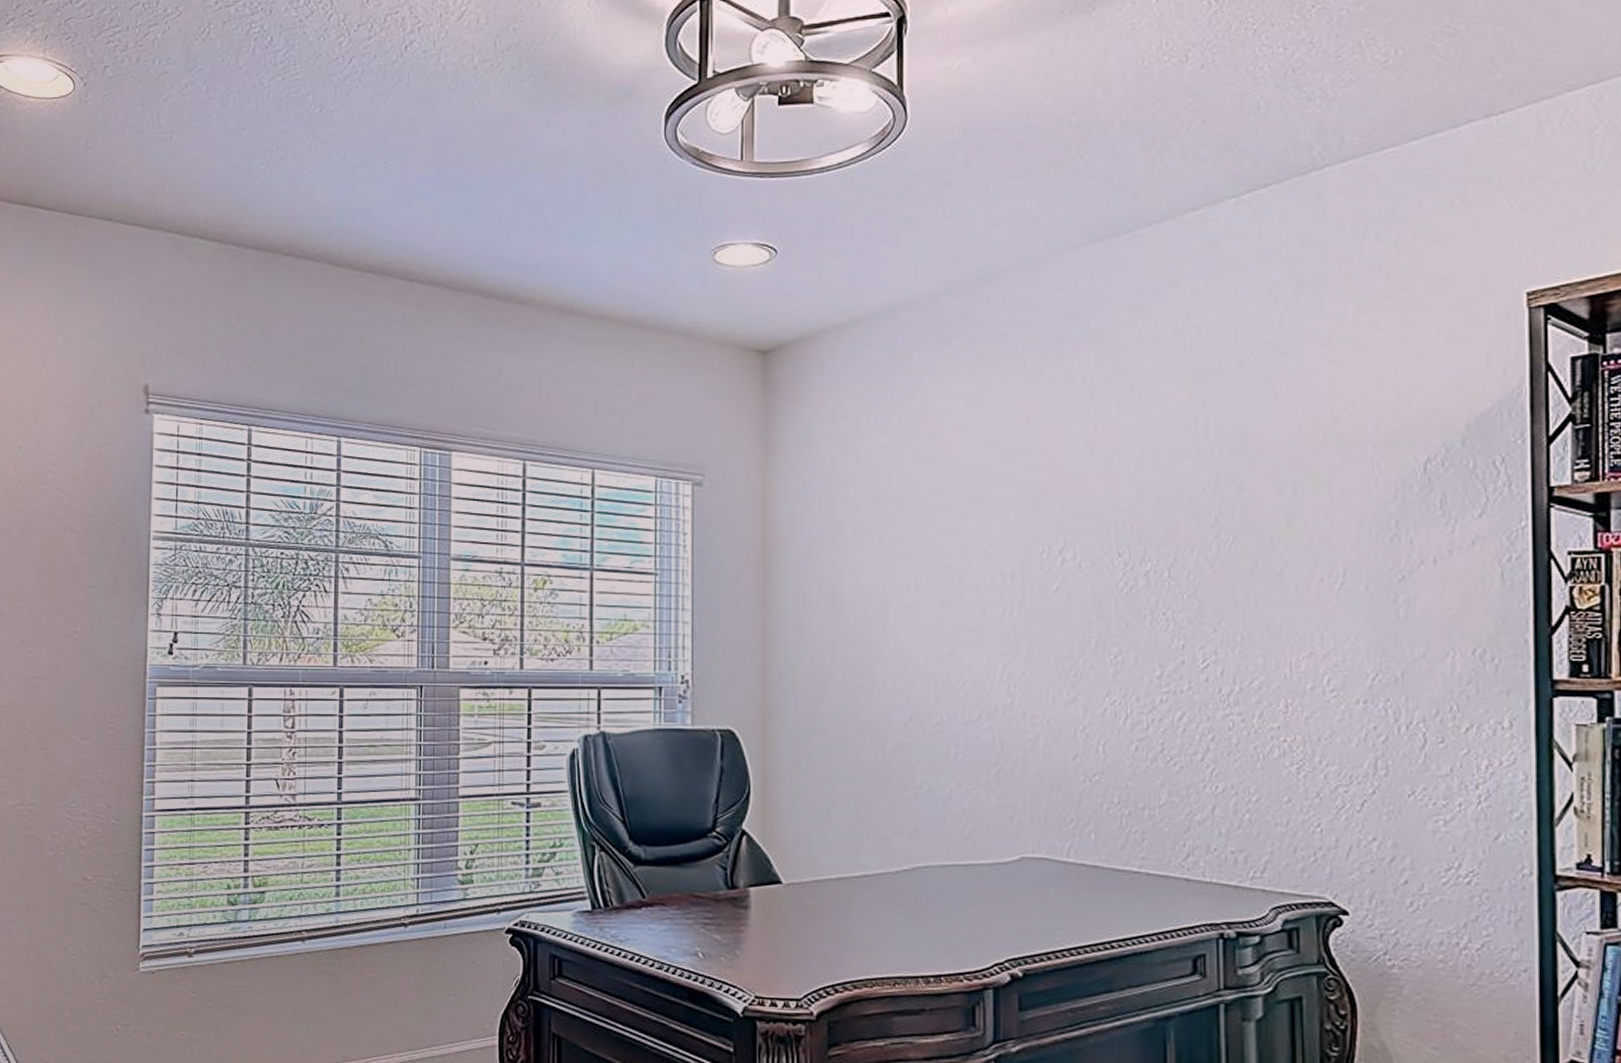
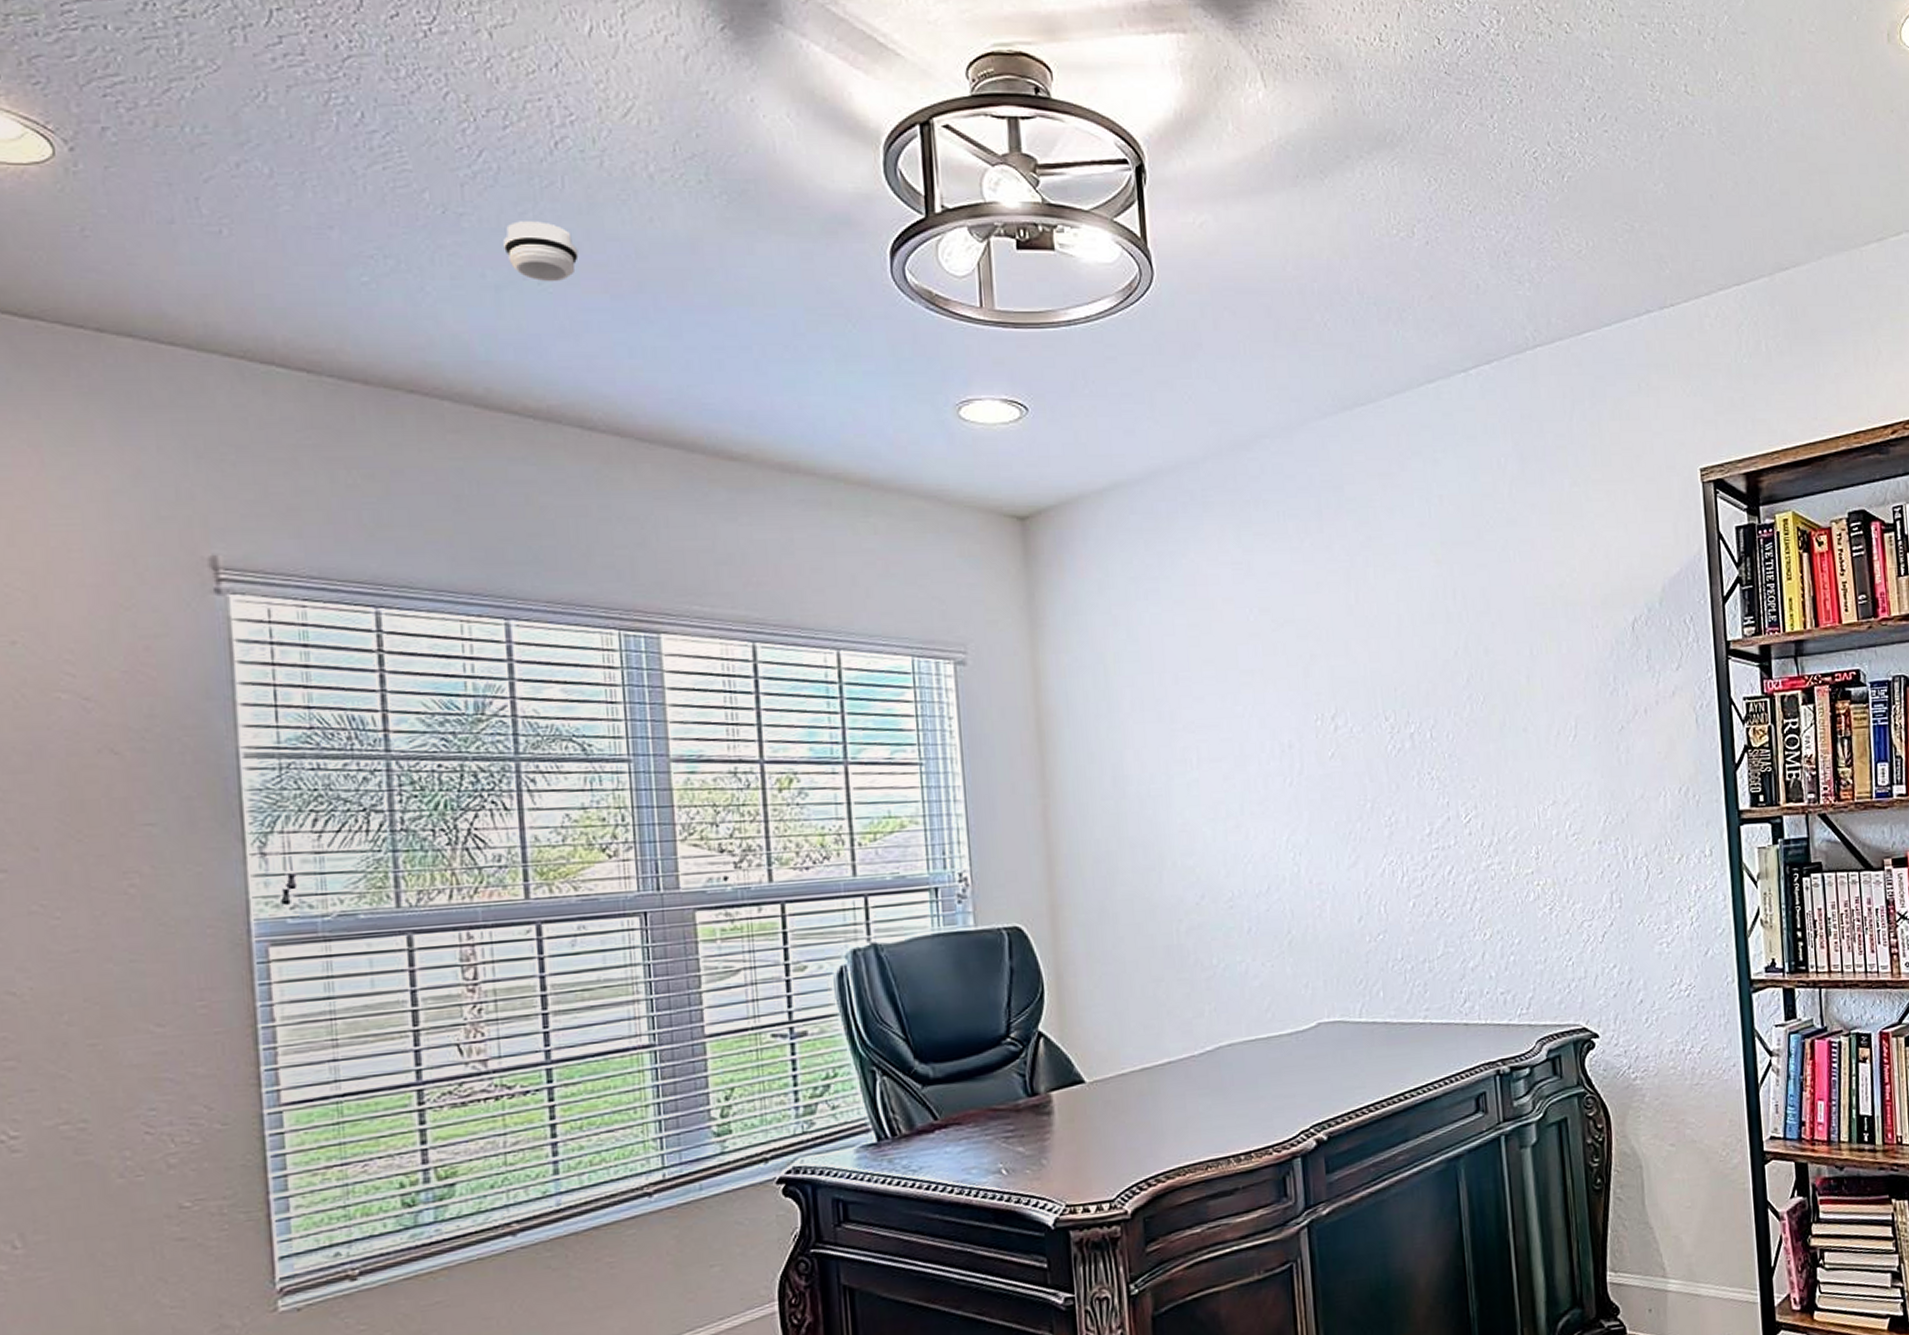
smoke detector: none [361,112,415,161] -> present [503,221,579,282]

